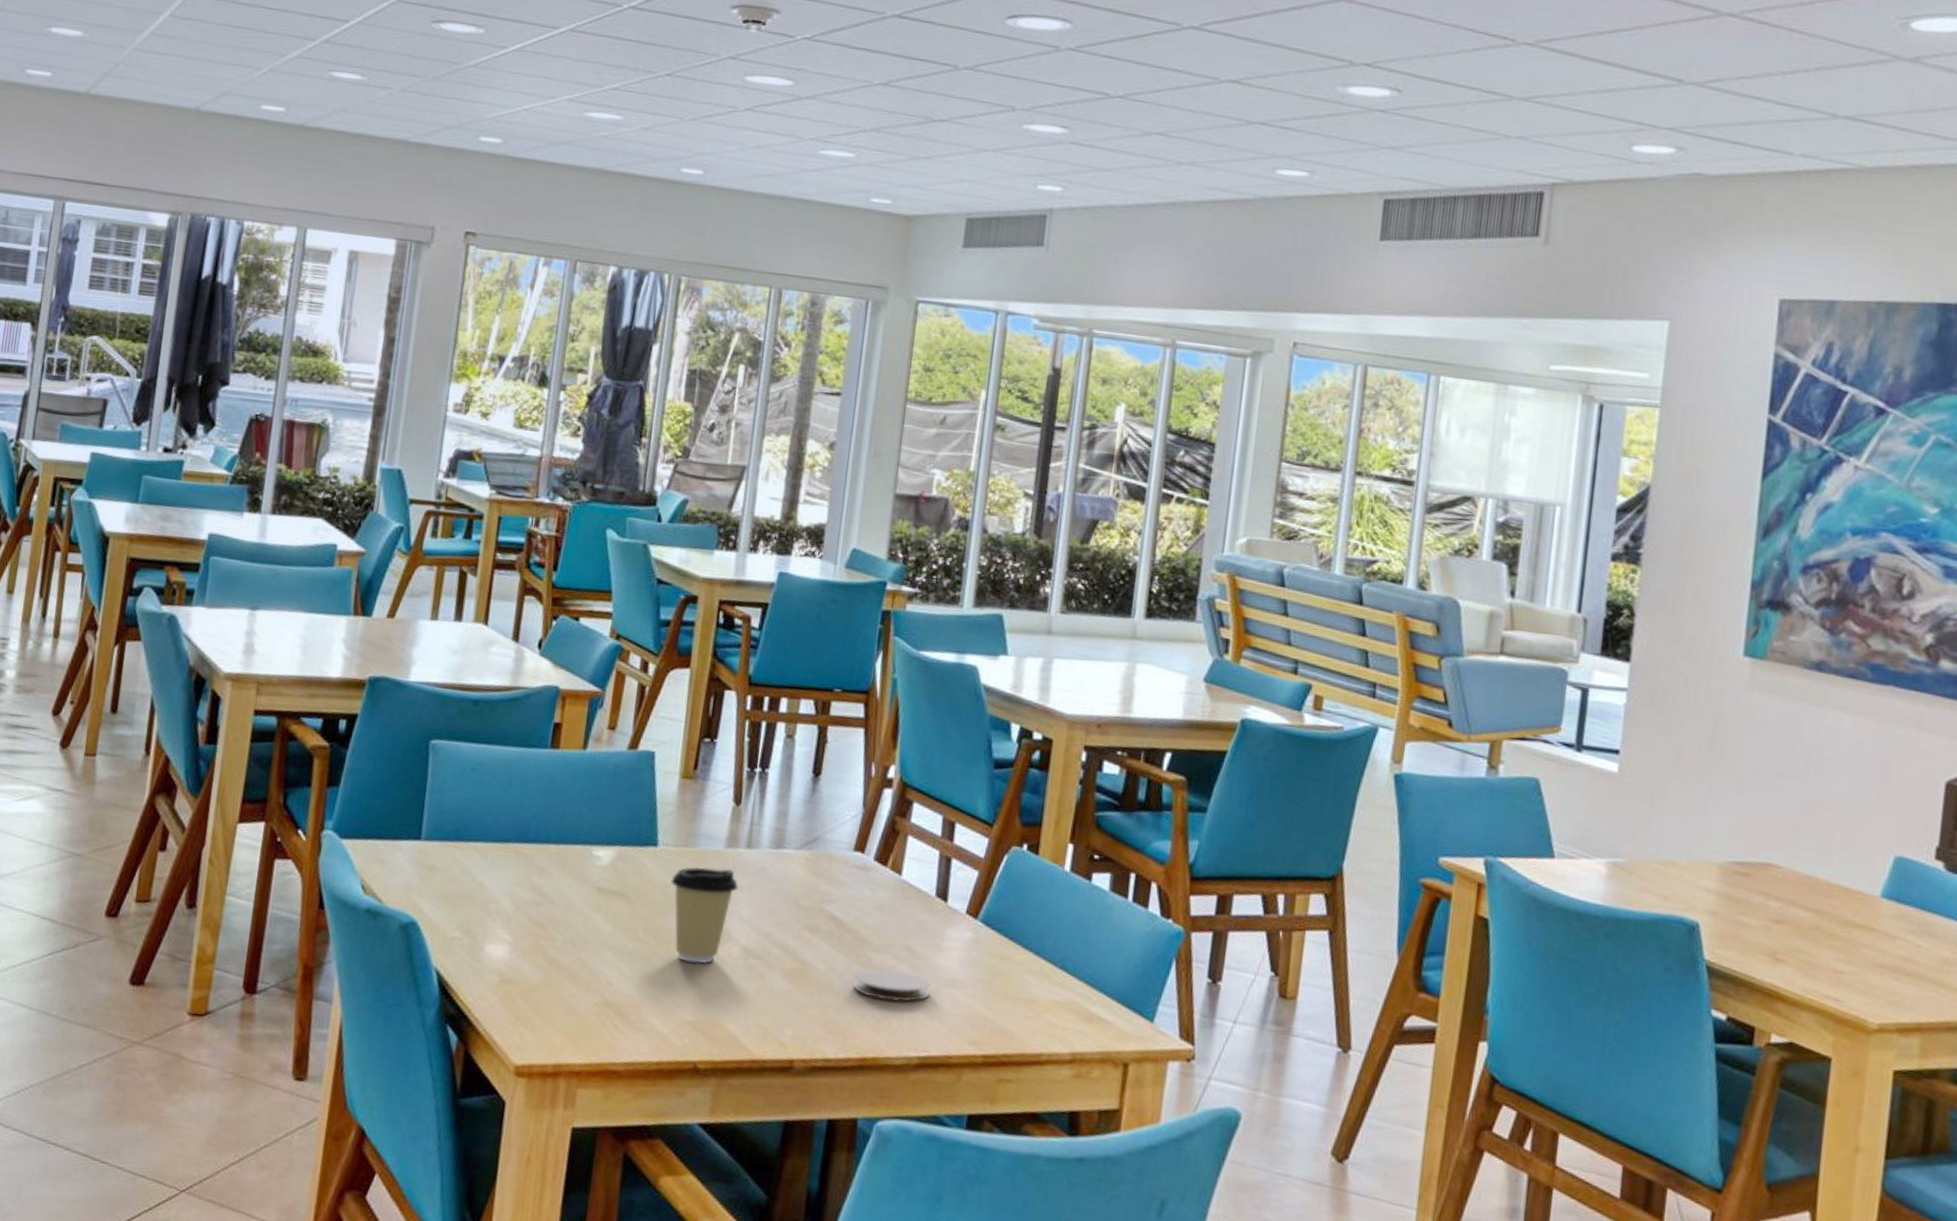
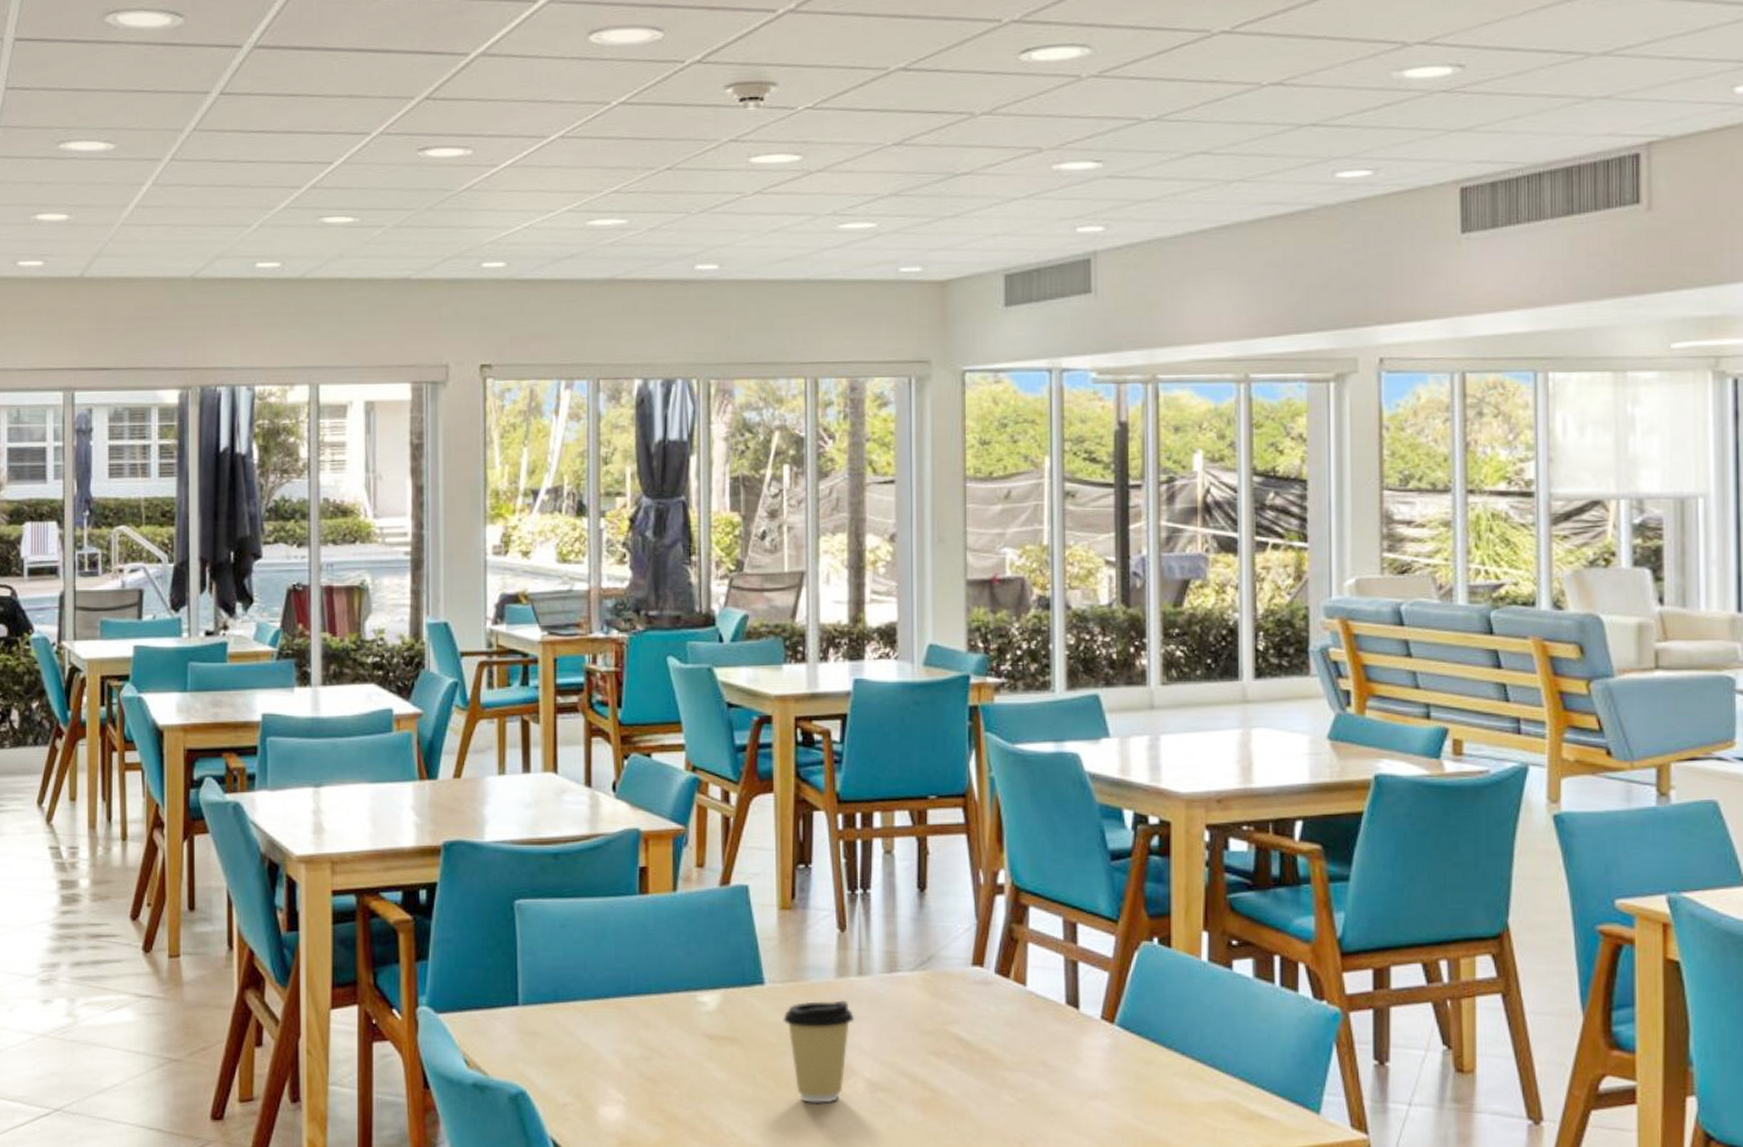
coaster: present [853,969,931,1002] -> none [990,1087,1073,1121]

